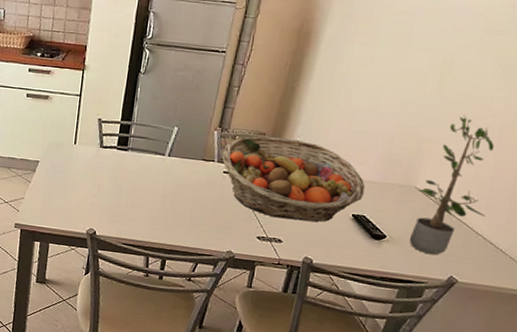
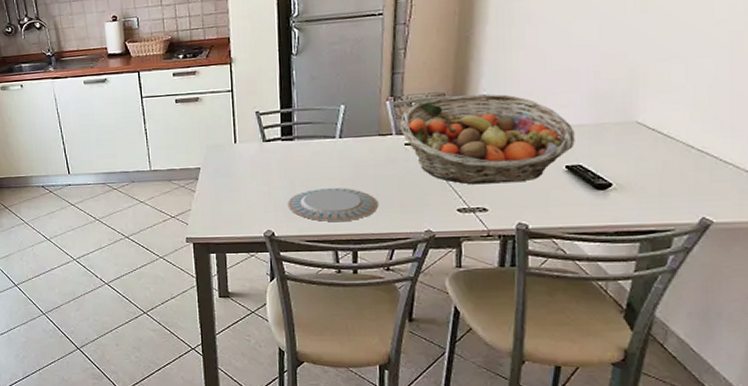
plate: none [112,198,192,232] -> present [288,188,379,222]
potted plant: present [409,115,494,255] -> none [641,29,733,196]

